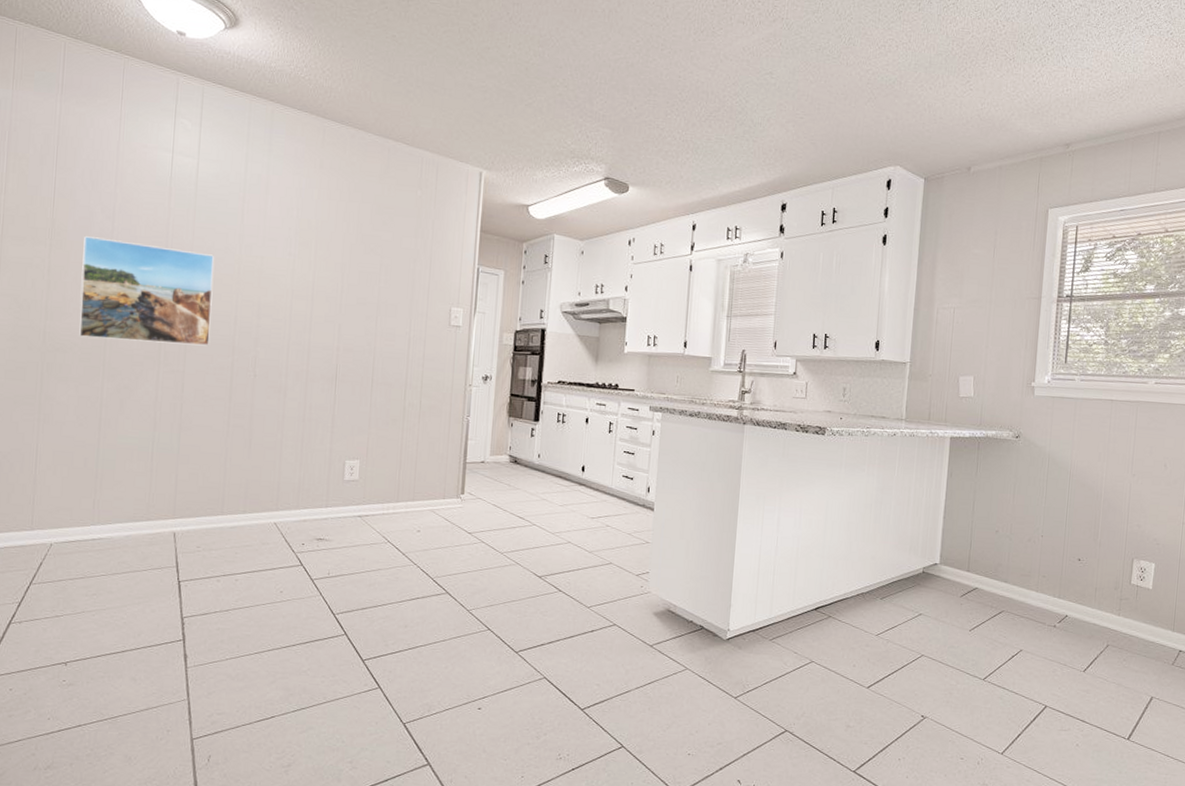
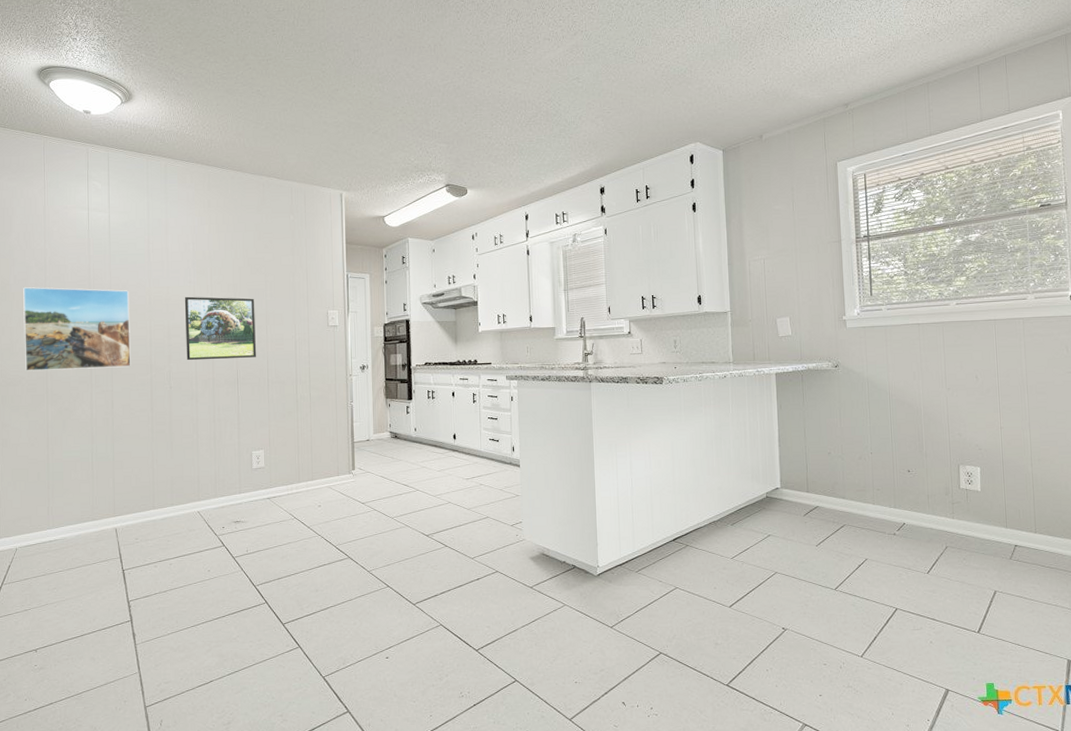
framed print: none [277,271,366,352] -> present [184,296,256,361]

